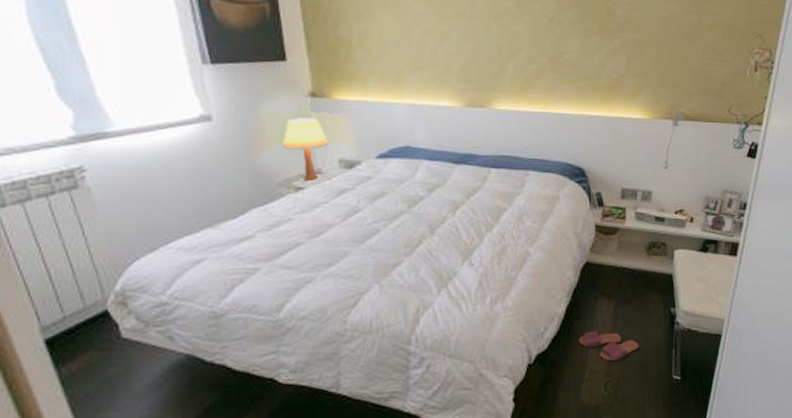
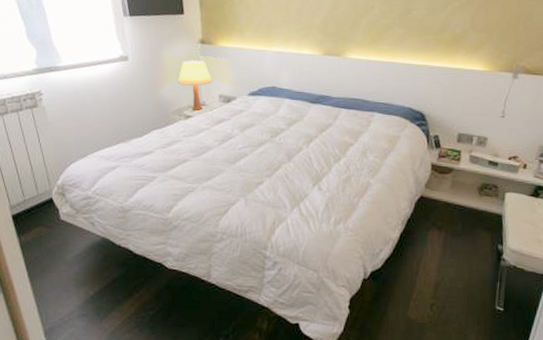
slippers: present [579,330,639,362] -> none [409,257,465,286]

